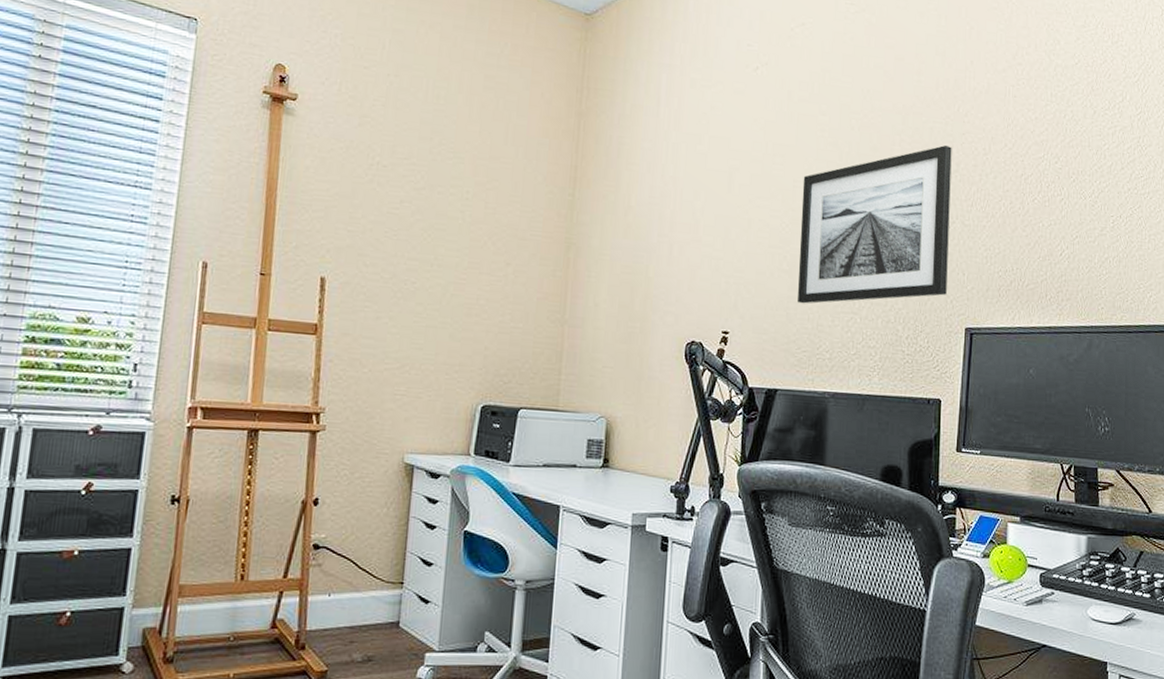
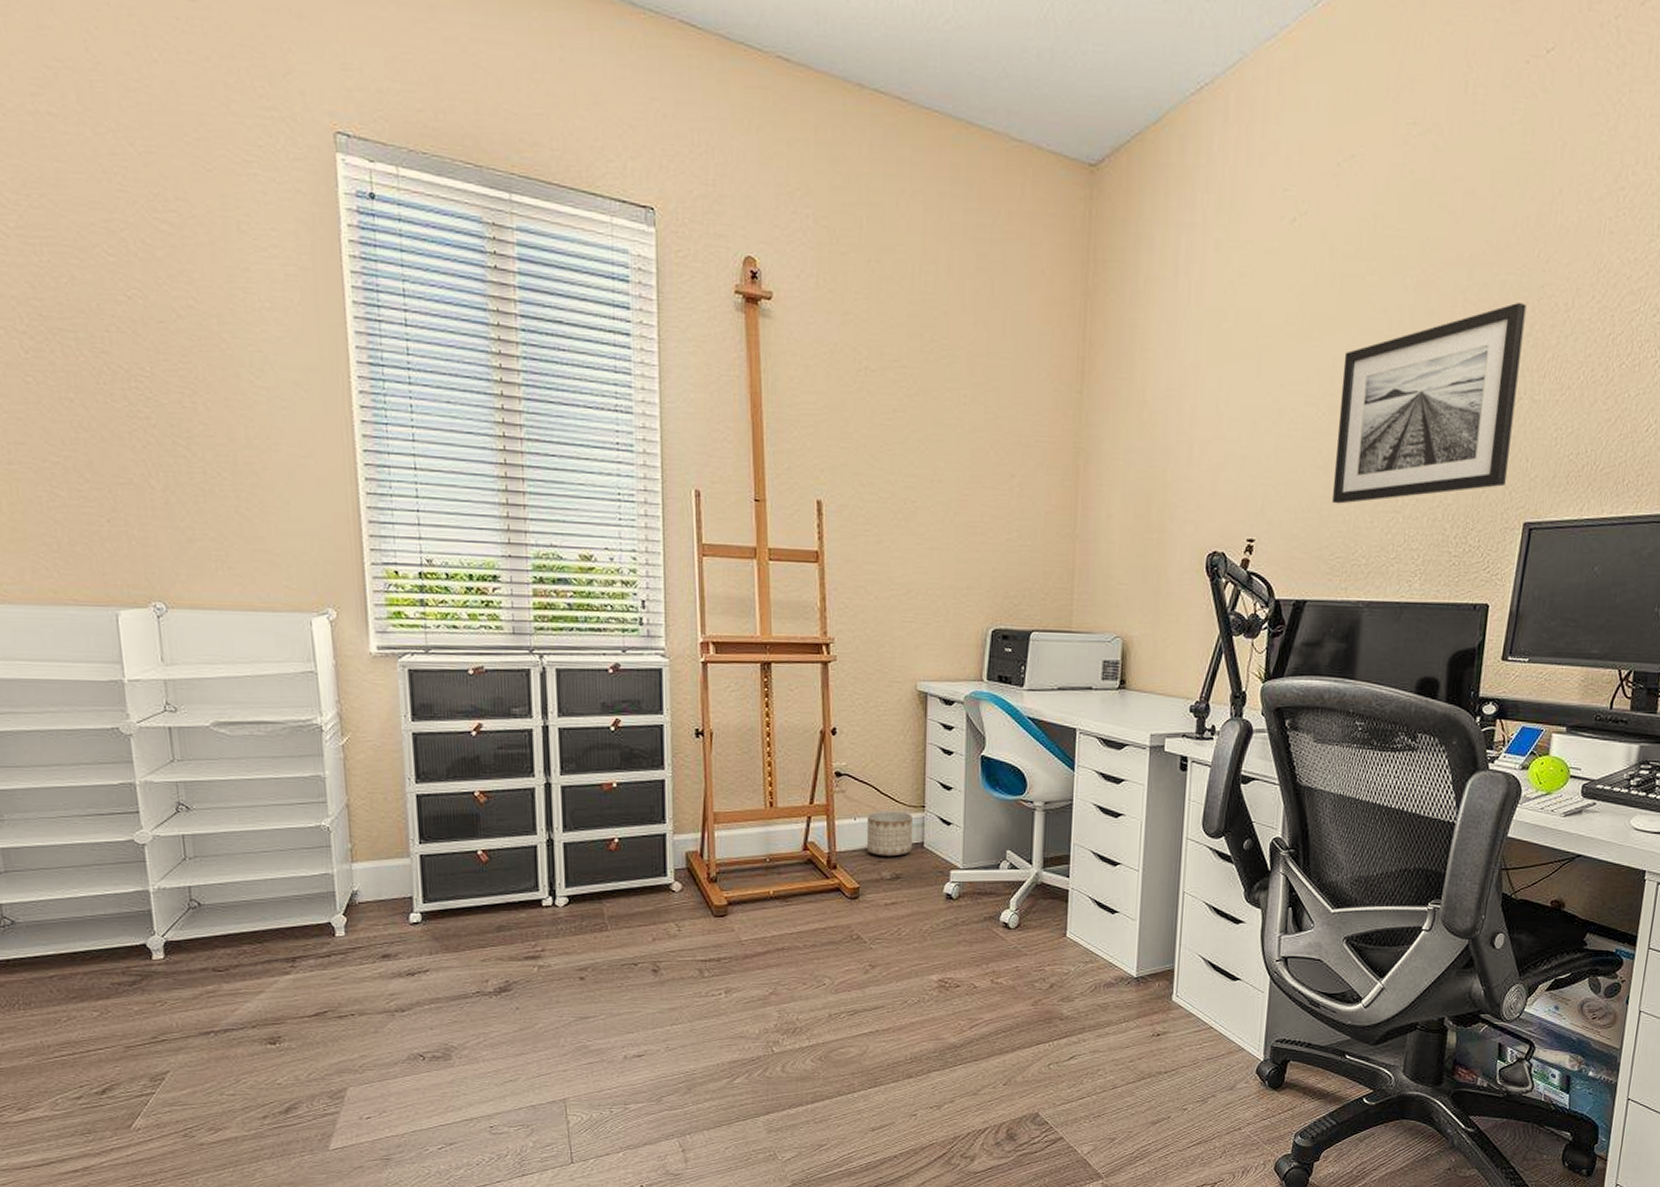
planter: none [338,586,390,637] -> present [866,811,912,857]

